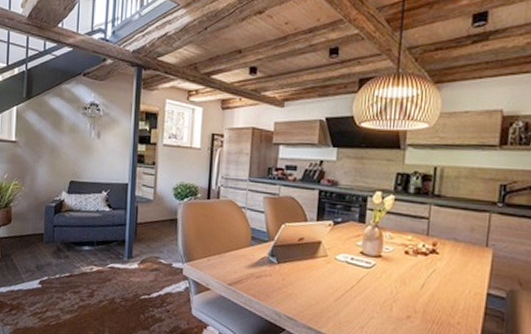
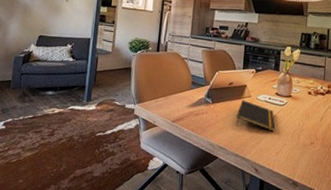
notepad: none [308,260,360,301] -> present [236,100,276,132]

